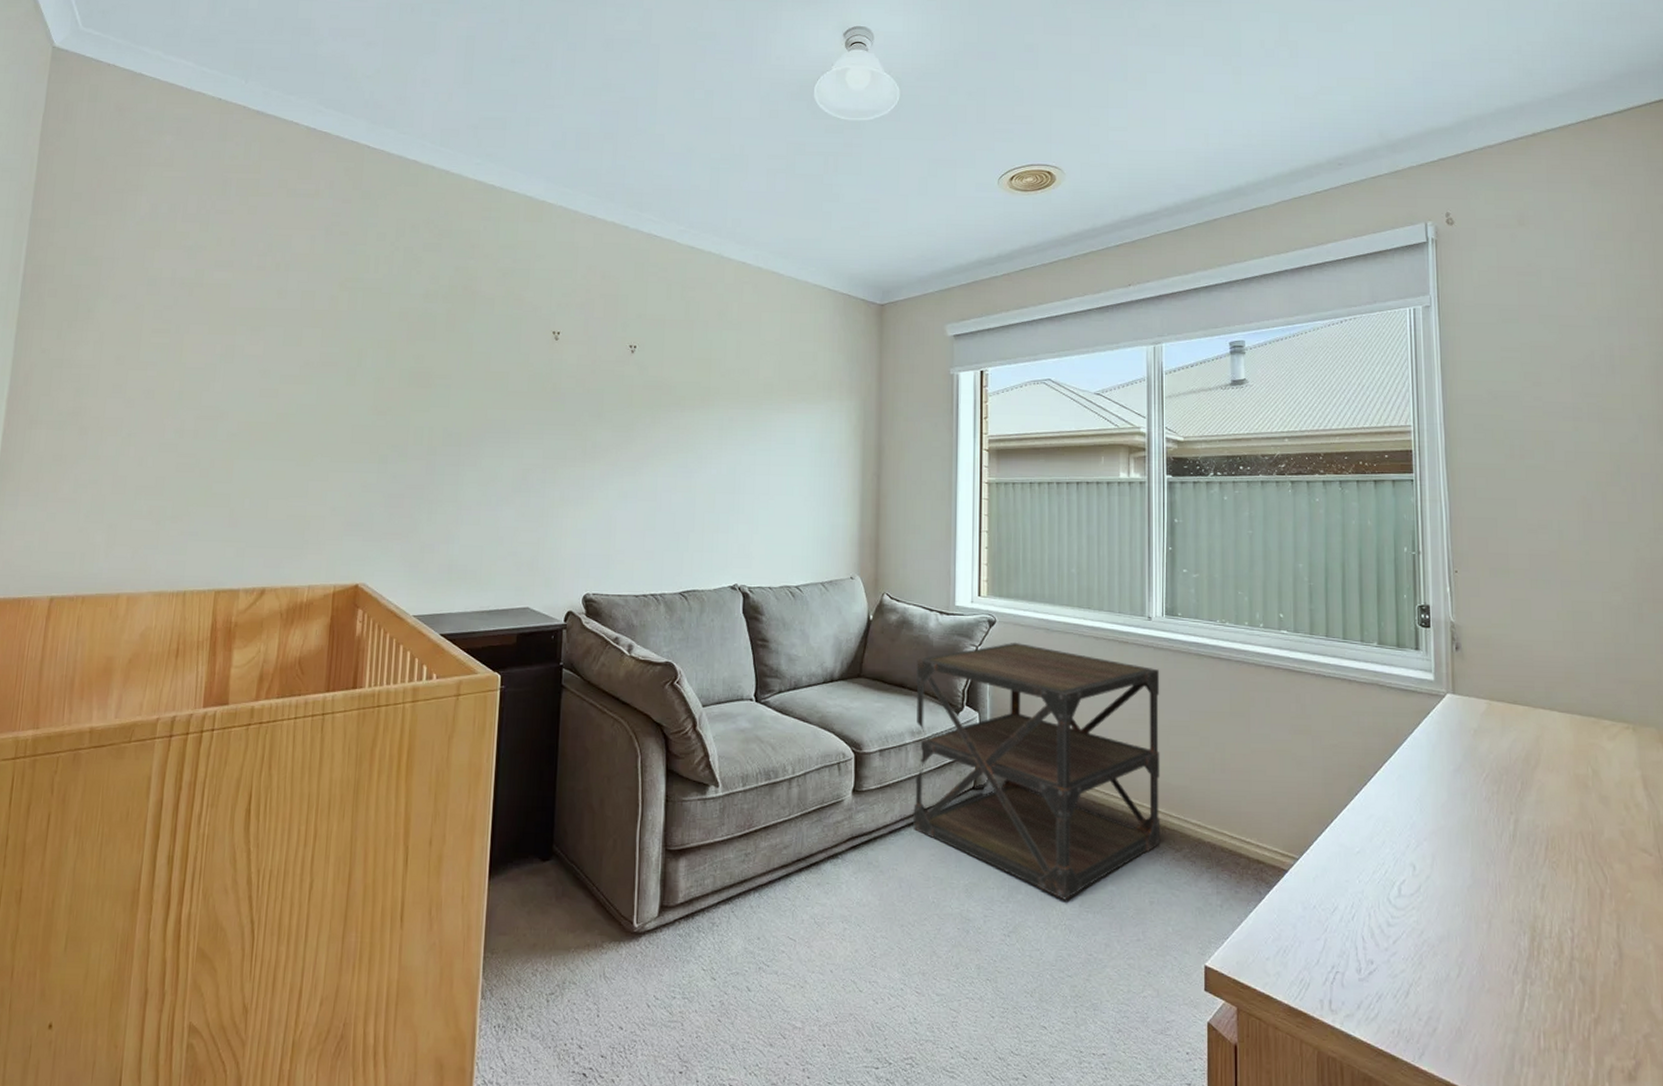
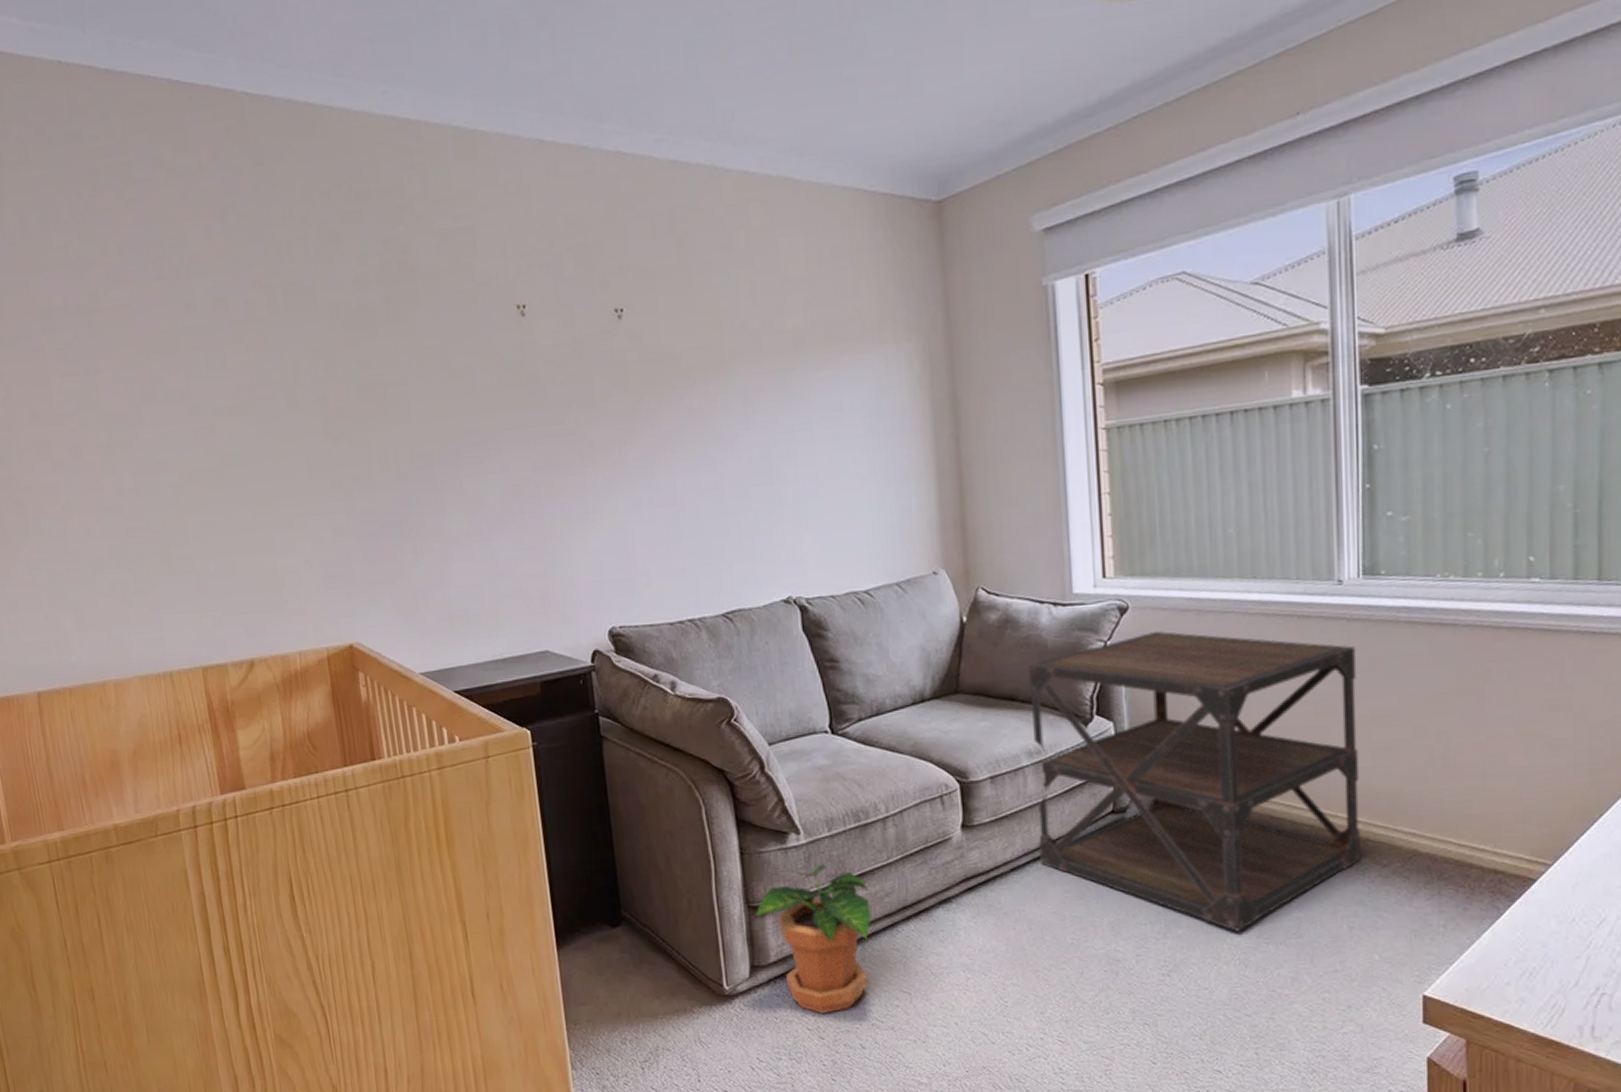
potted plant: none [671,815,770,955] -> present [755,863,872,1013]

